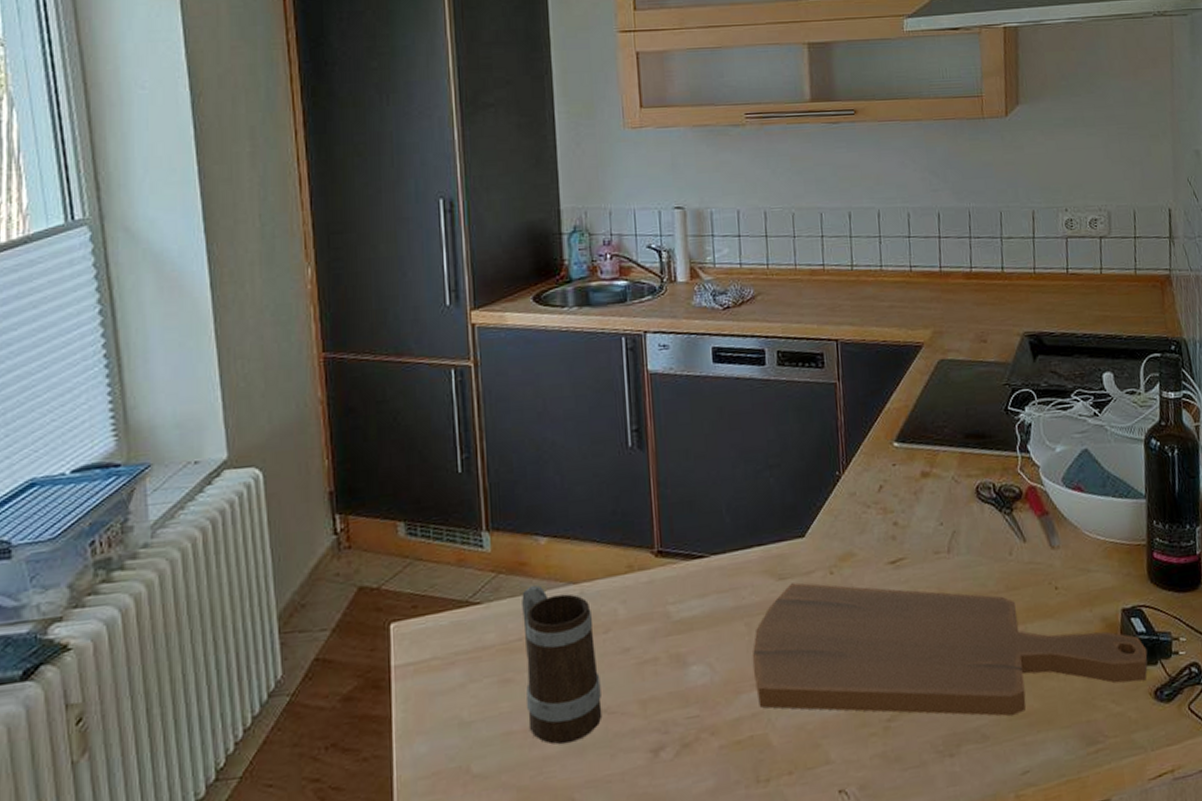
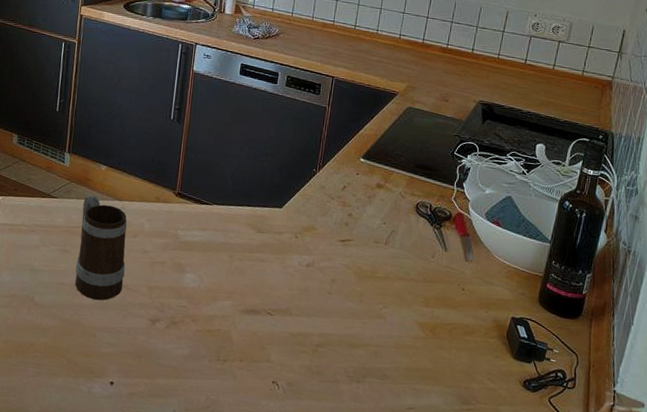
cutting board: present [752,582,1148,717] -> none [228,237,525,372]

